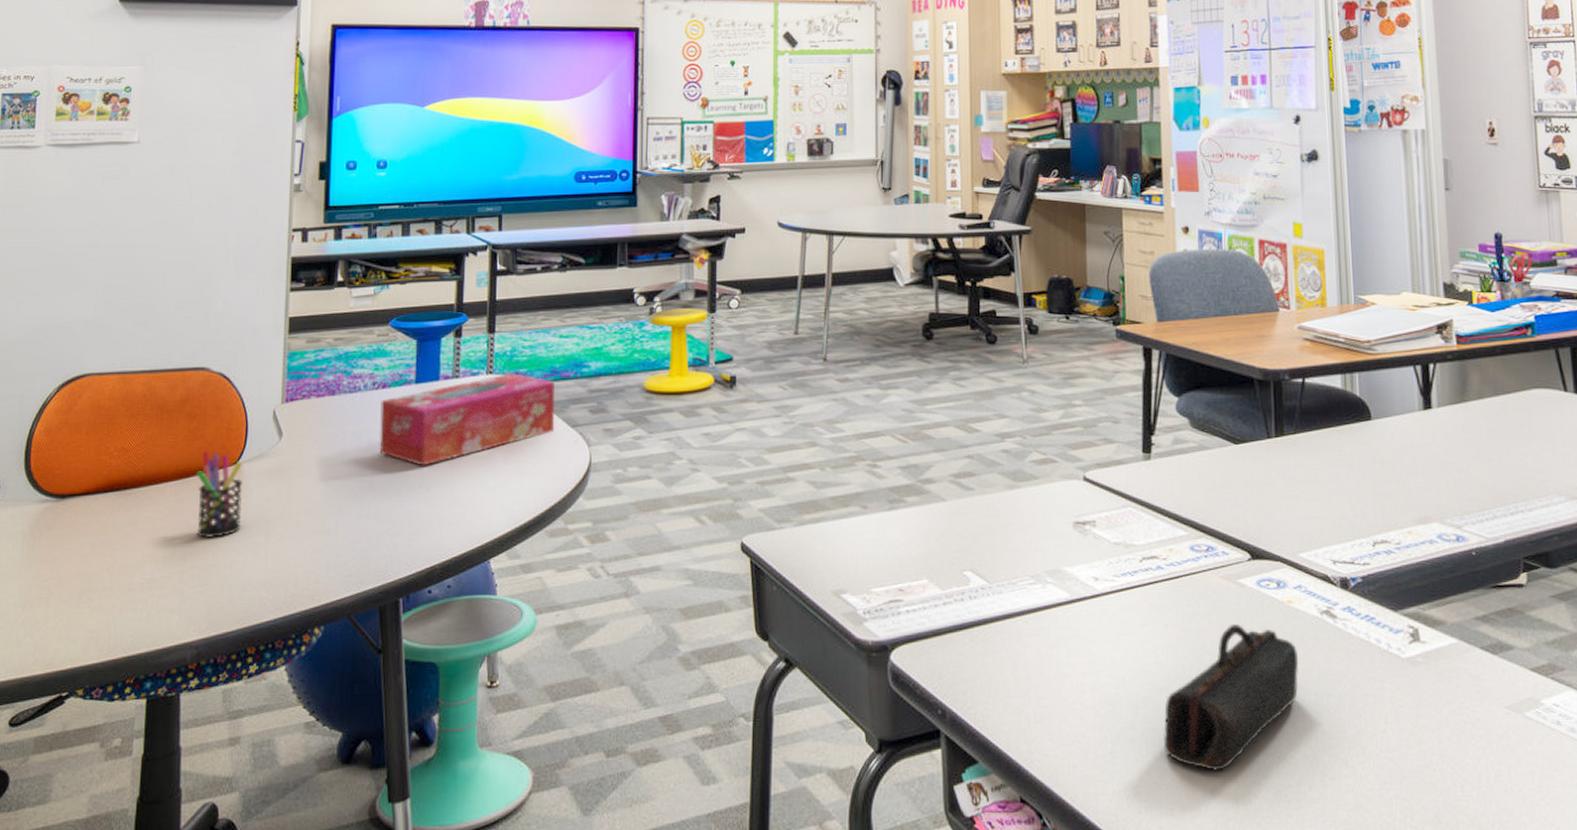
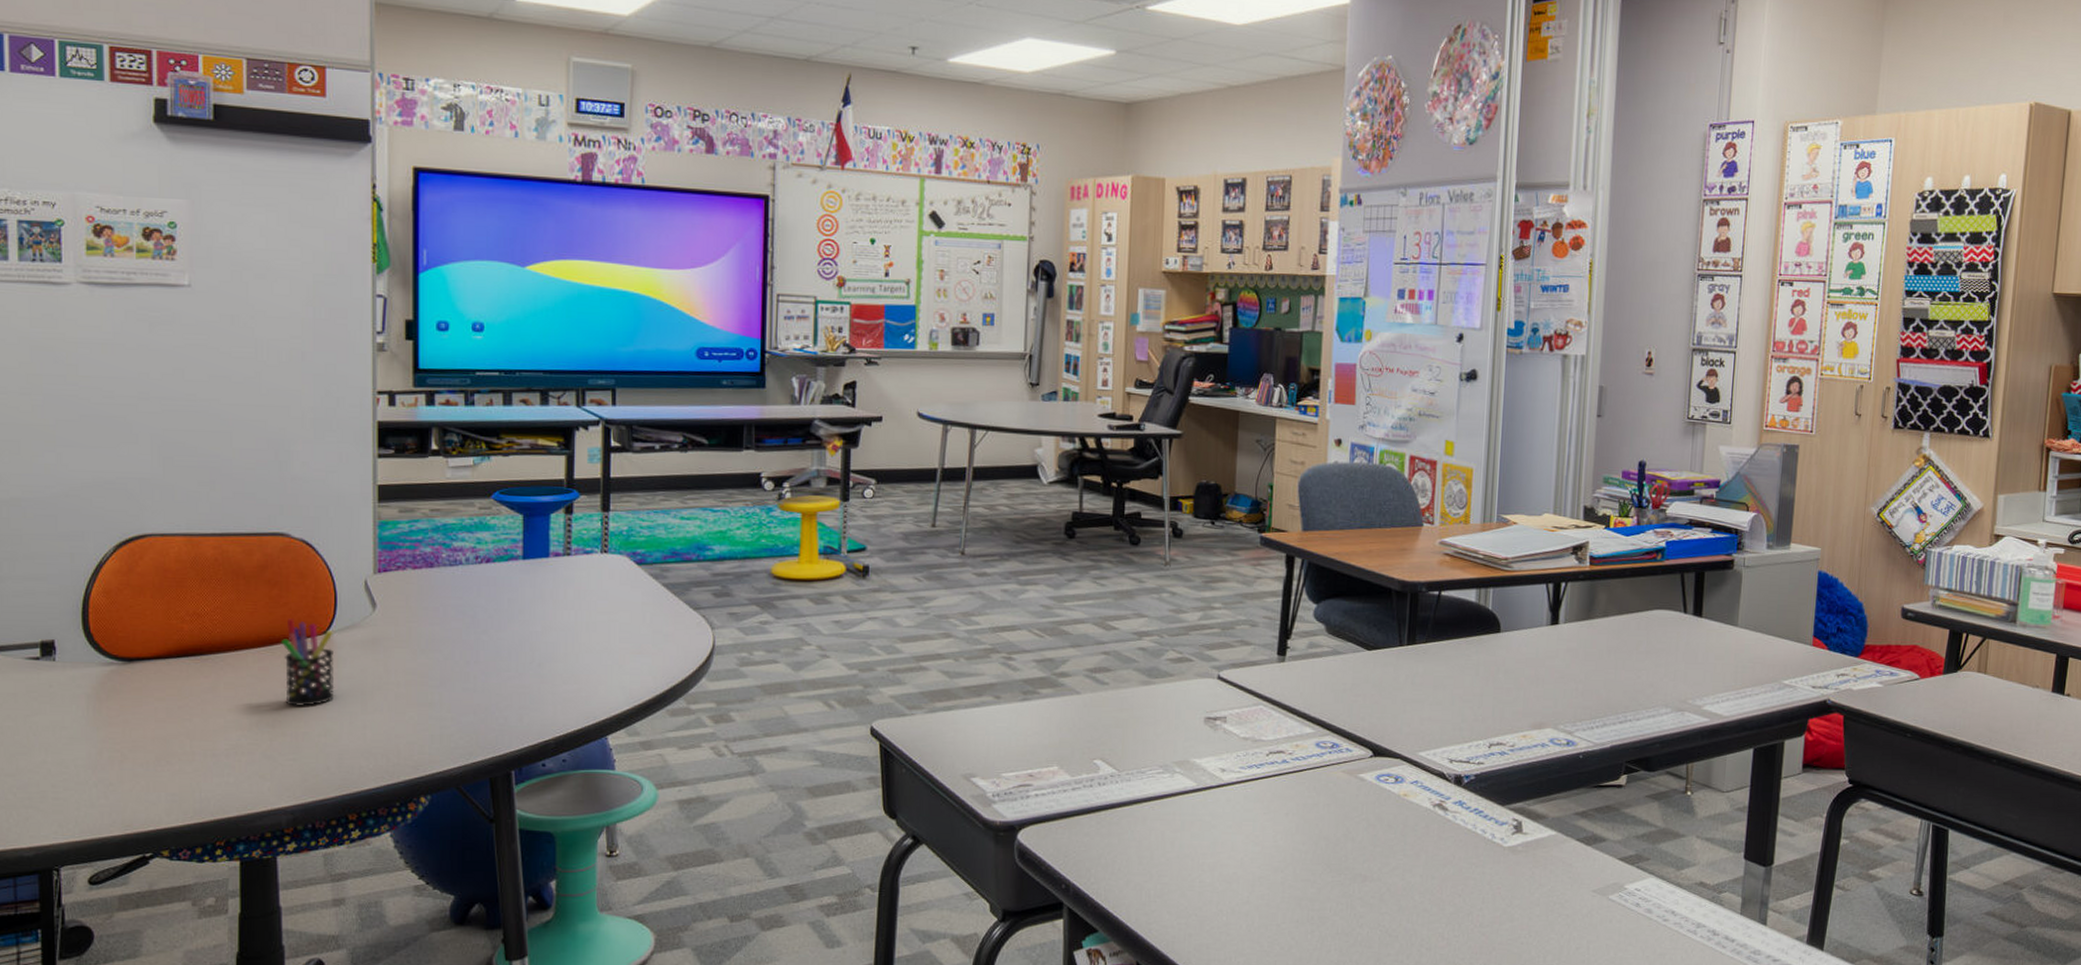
tissue box: present [379,373,555,466] -> none [485,553,676,643]
pencil case: present [1164,624,1299,771] -> none [1276,814,1409,941]

